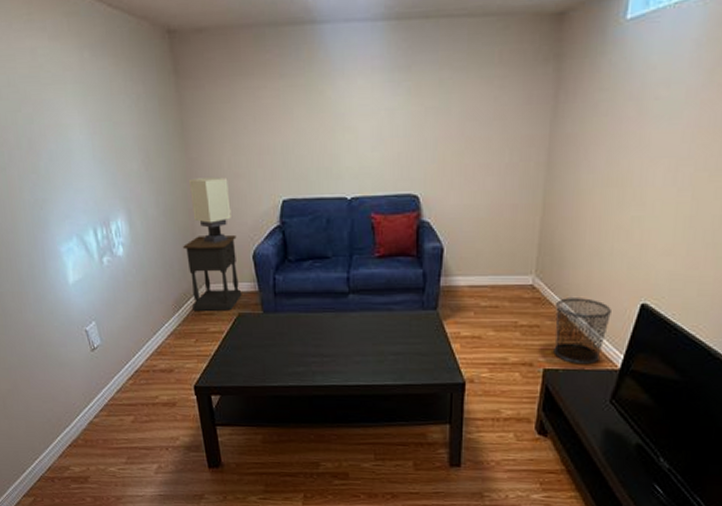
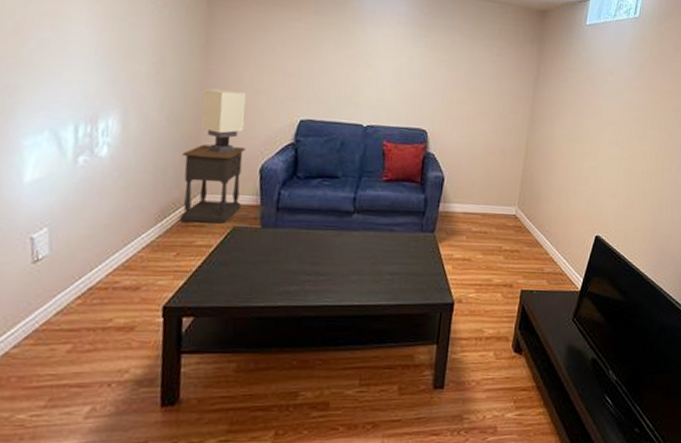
waste bin: present [553,298,611,365] -> none [530,227,574,287]

